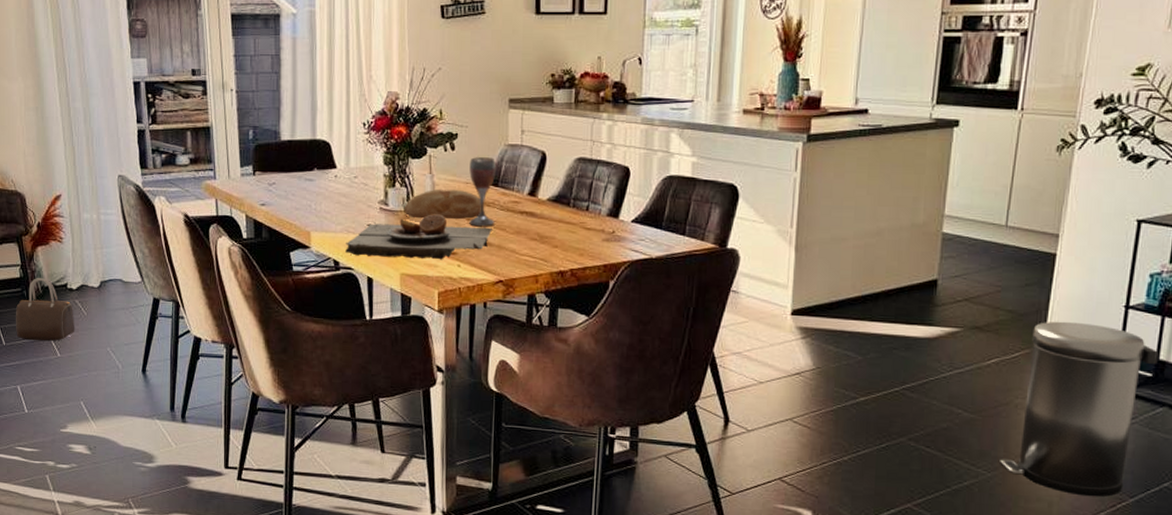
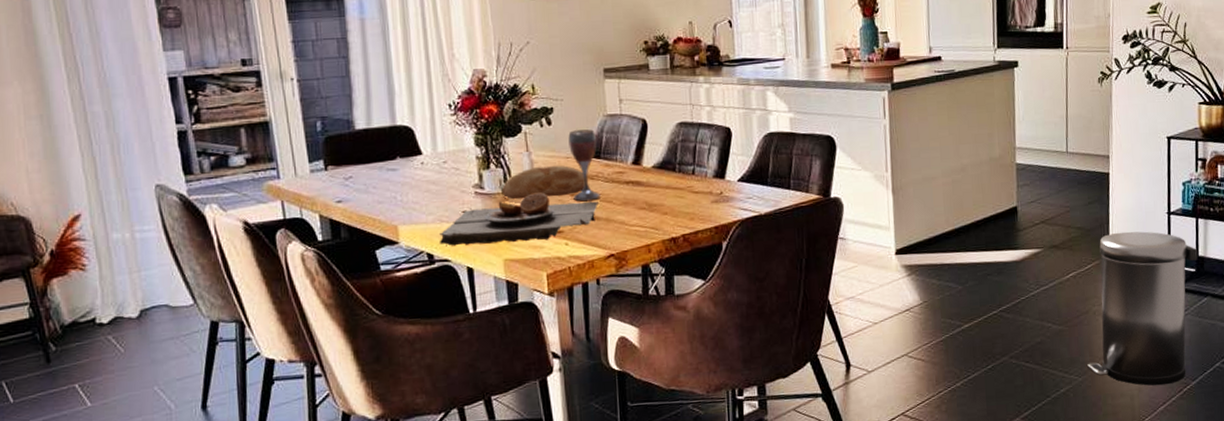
handbag: present [15,277,75,341] -> none [25,314,110,393]

